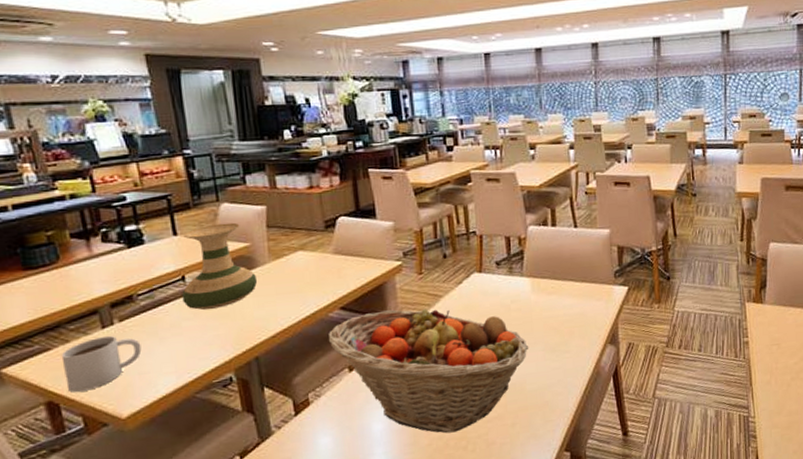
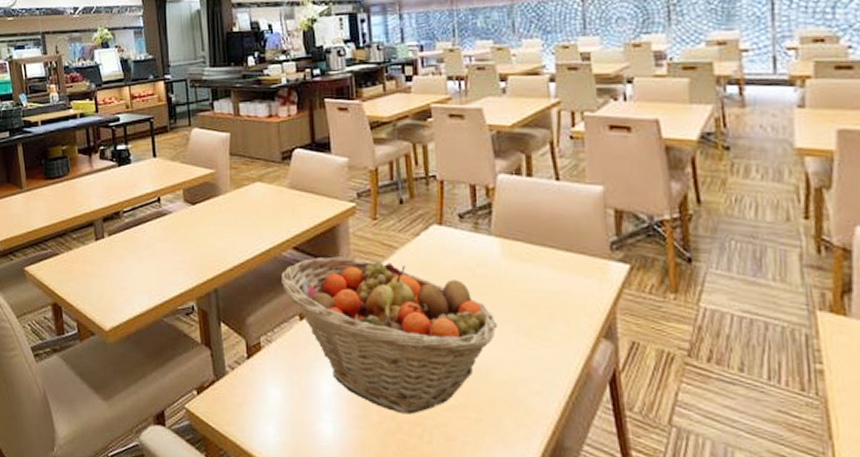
mug: present [61,335,142,392] -> none [65,248,124,298]
vase: present [182,222,258,310] -> none [157,148,220,234]

